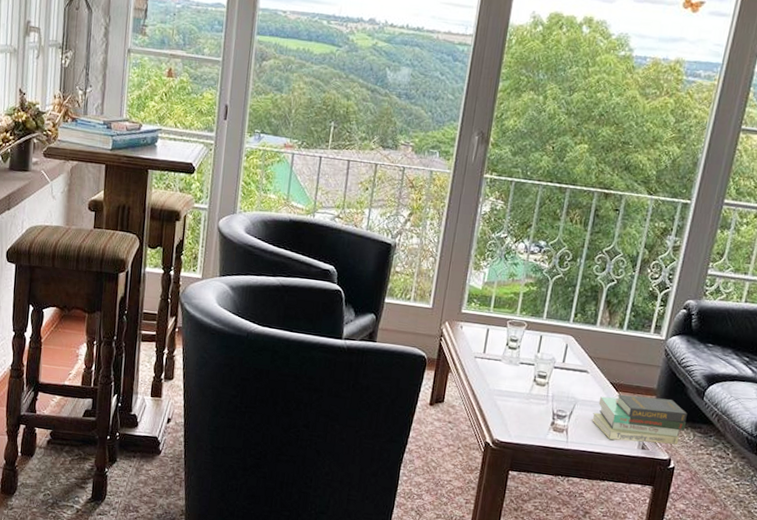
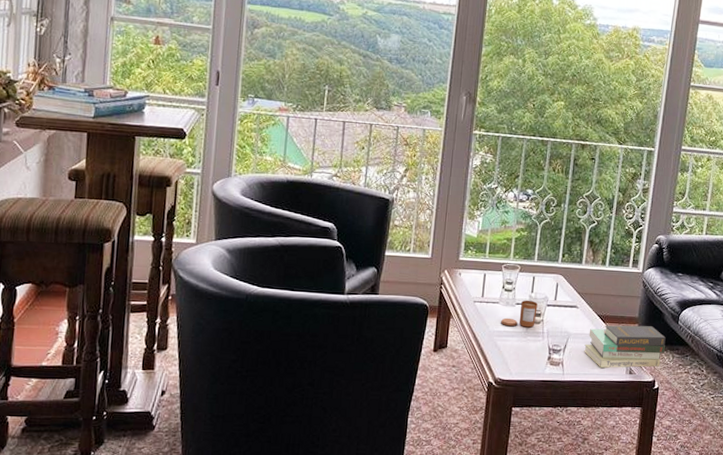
candle: none [502,360,544,390] -> present [501,300,538,328]

